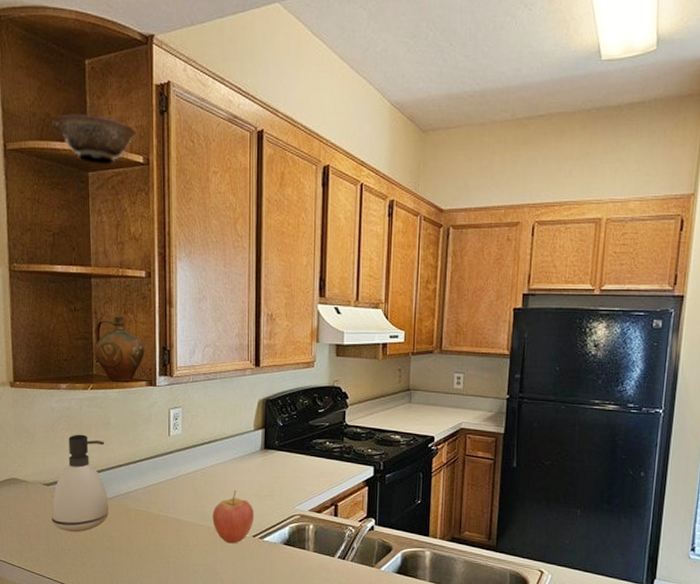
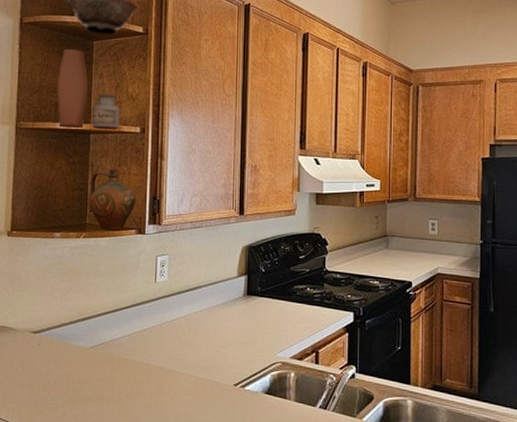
vase: none [50,180,86,271] -> present [56,48,88,128]
soap dispenser: present [51,434,108,532] -> none [36,281,93,382]
jar: none [92,232,124,273] -> present [92,93,121,129]
fruit: present [212,491,255,544] -> none [195,338,237,393]

